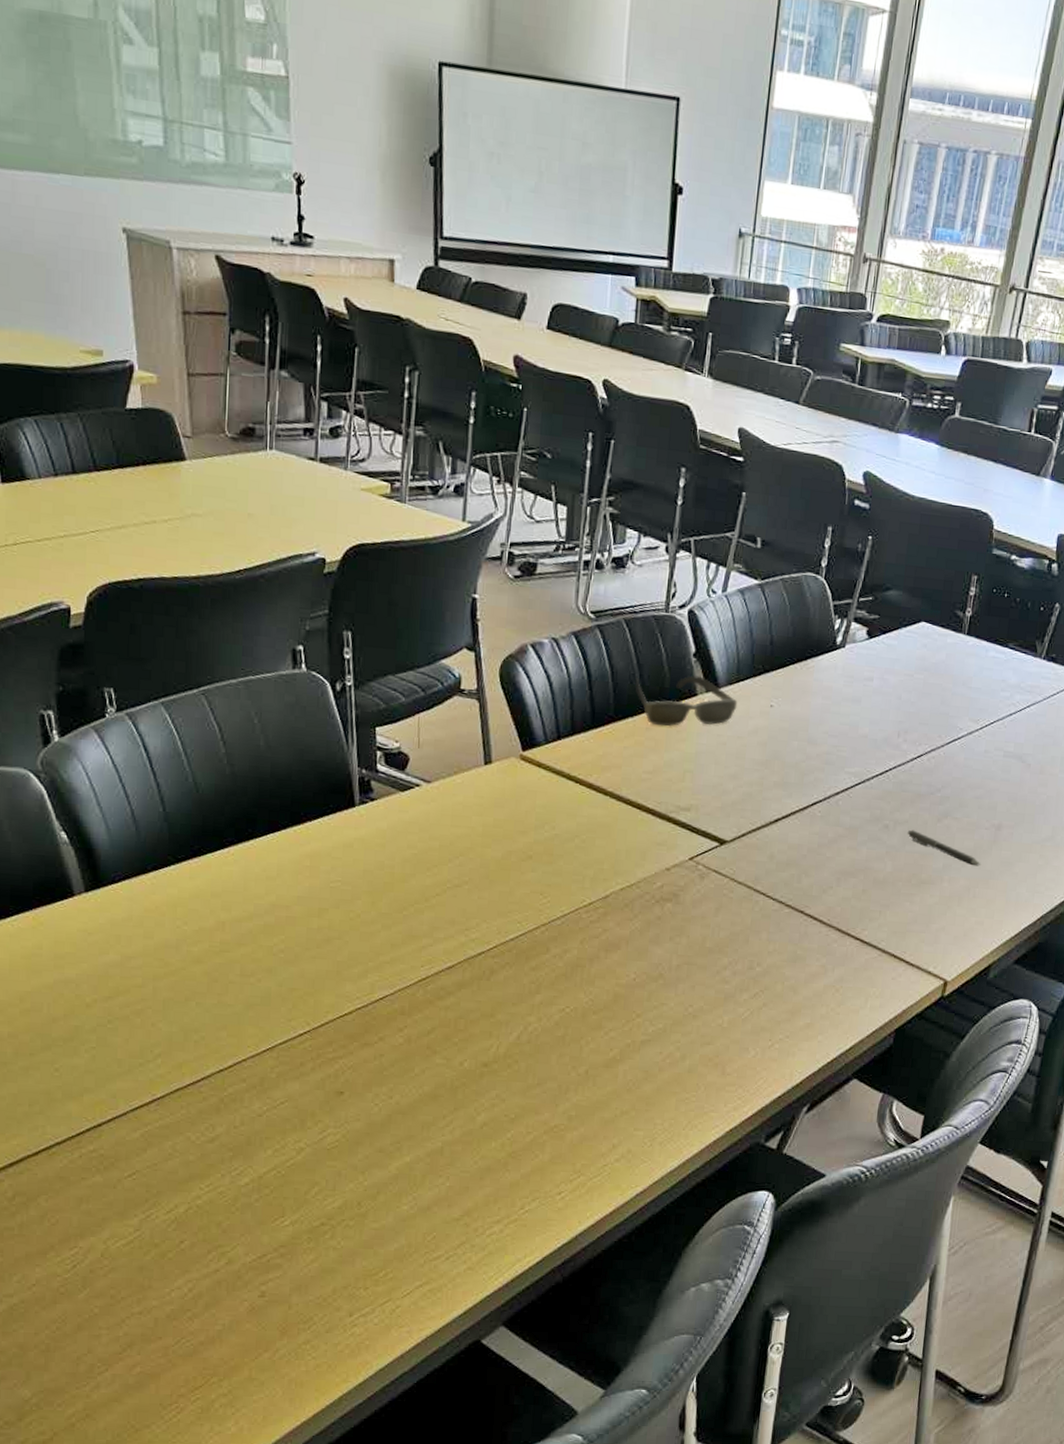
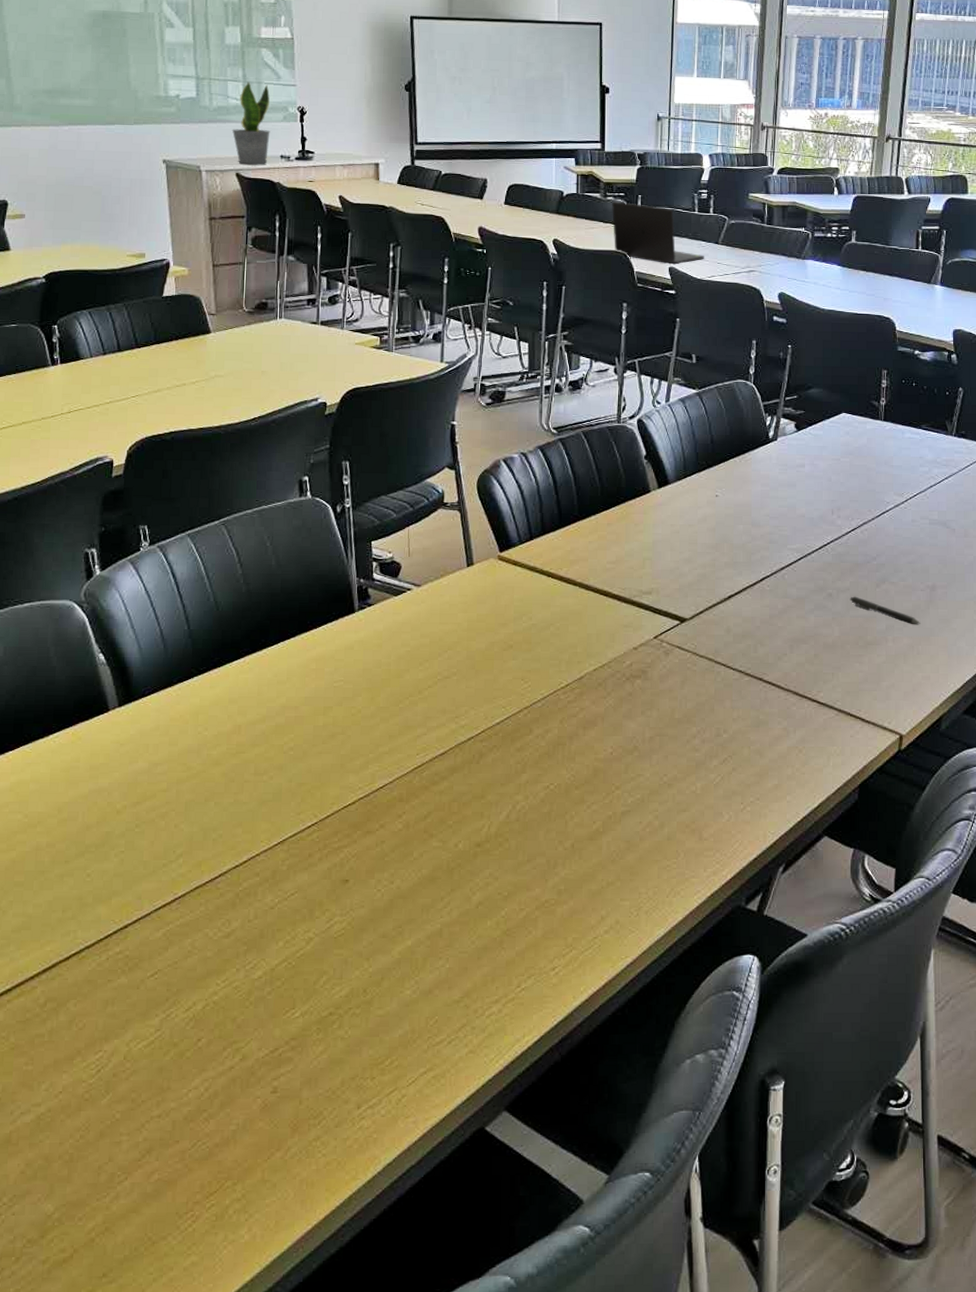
potted plant: none [209,131,259,249] -> present [231,81,270,167]
glasses: present [635,675,738,727] -> none [595,475,687,521]
laptop: none [675,337,781,426] -> present [612,201,704,265]

